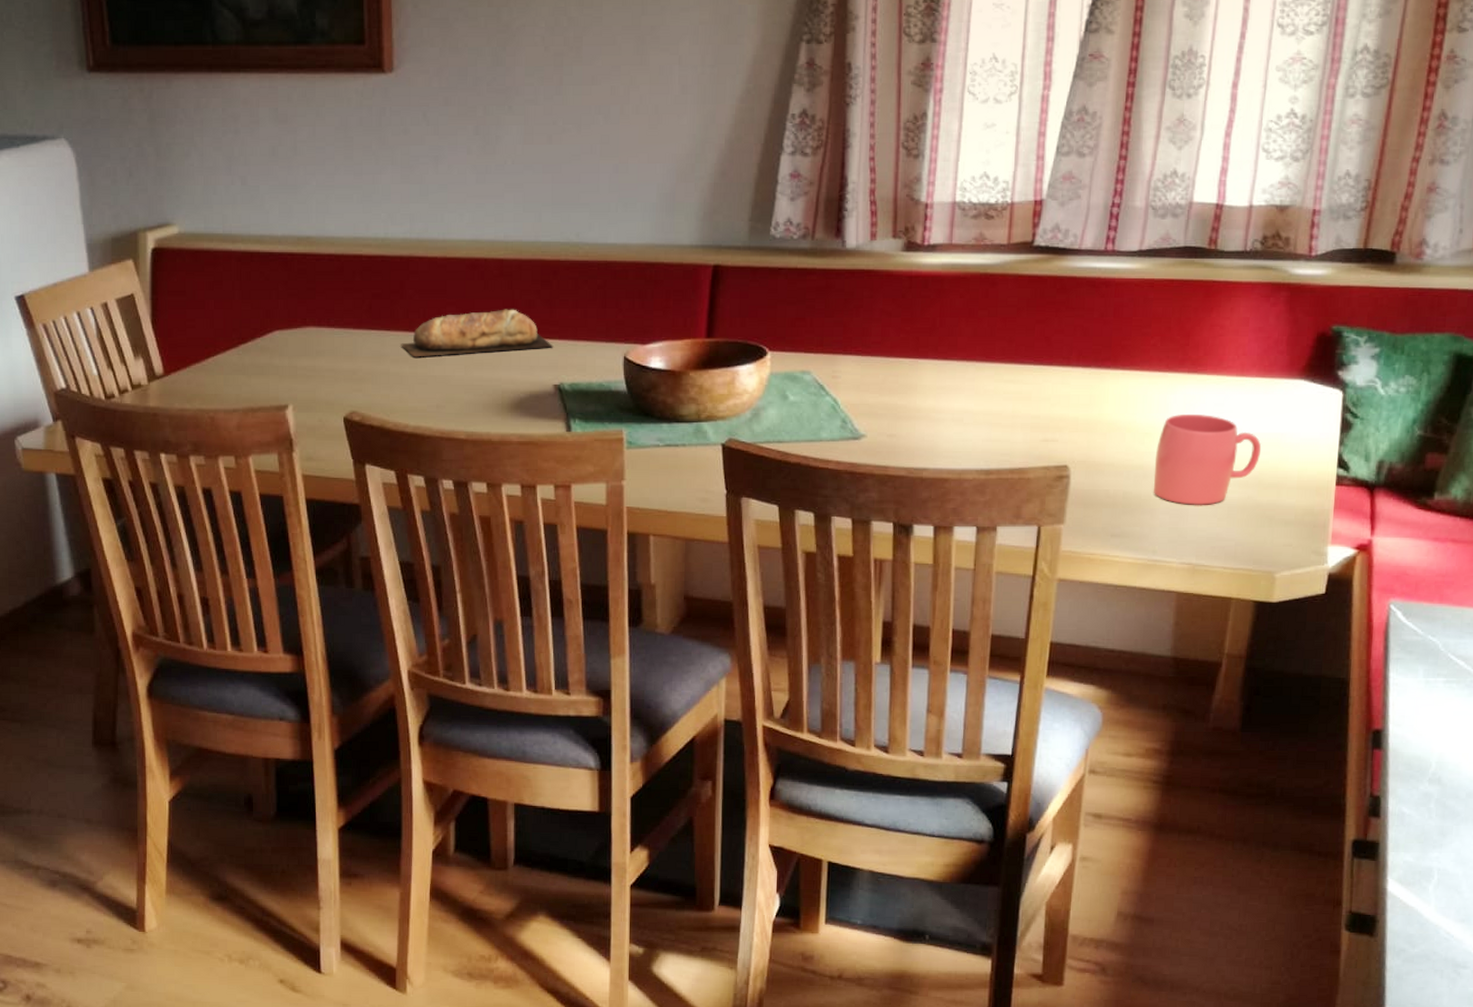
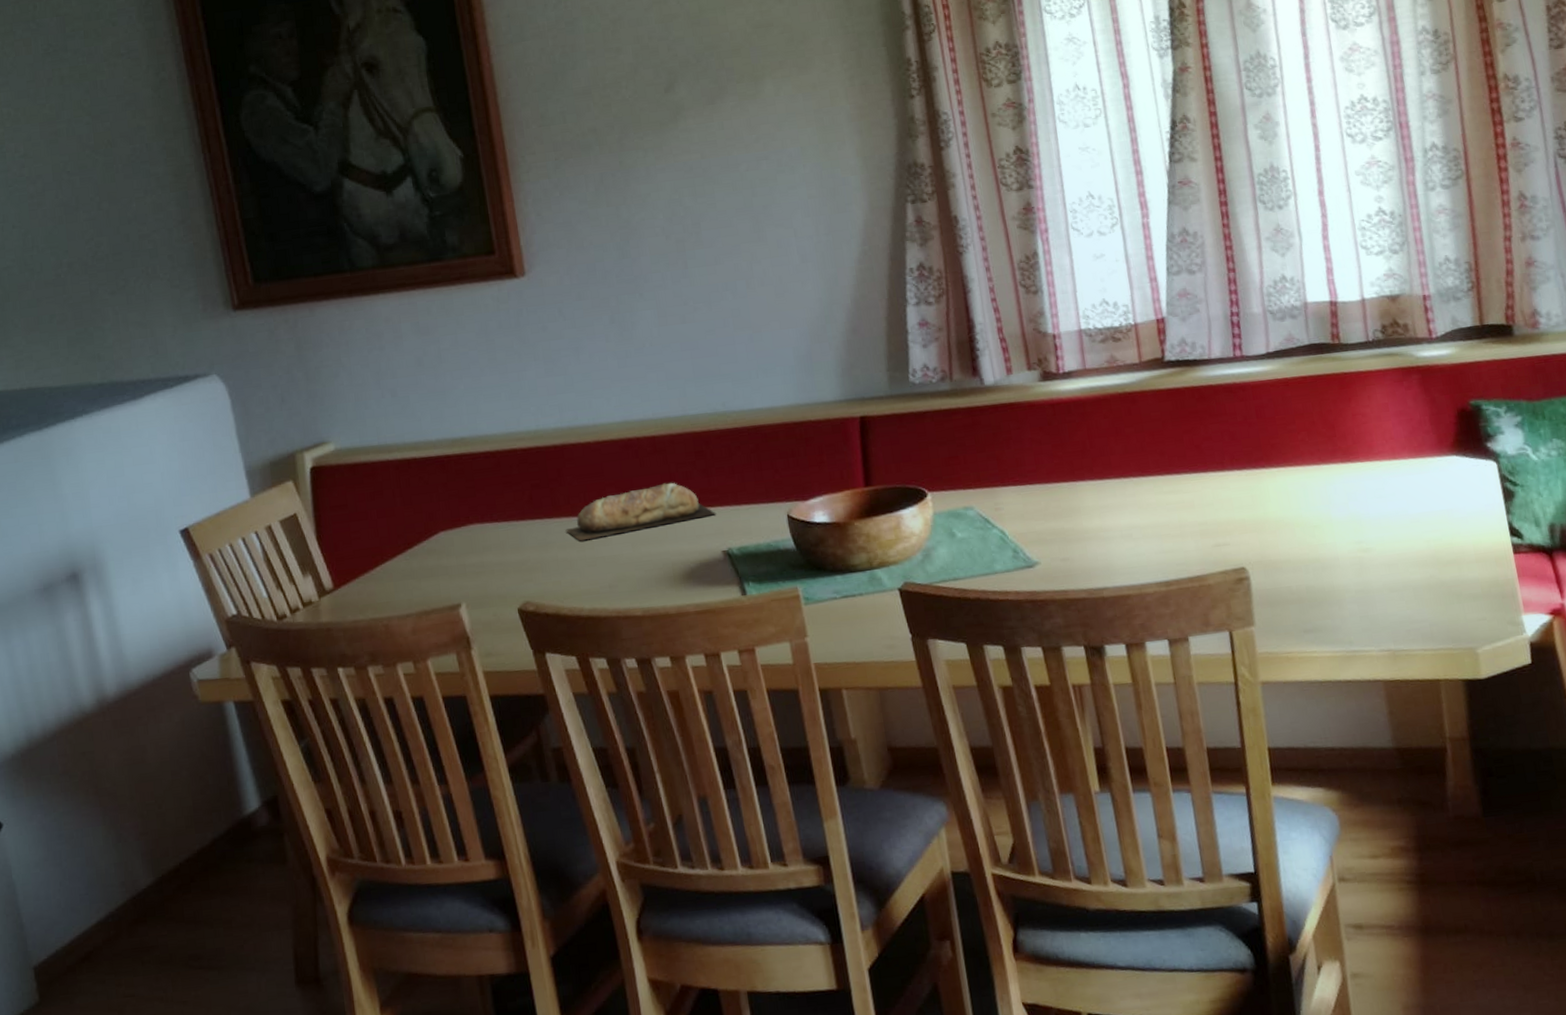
mug: present [1154,413,1262,506] -> none [1328,500,1432,592]

